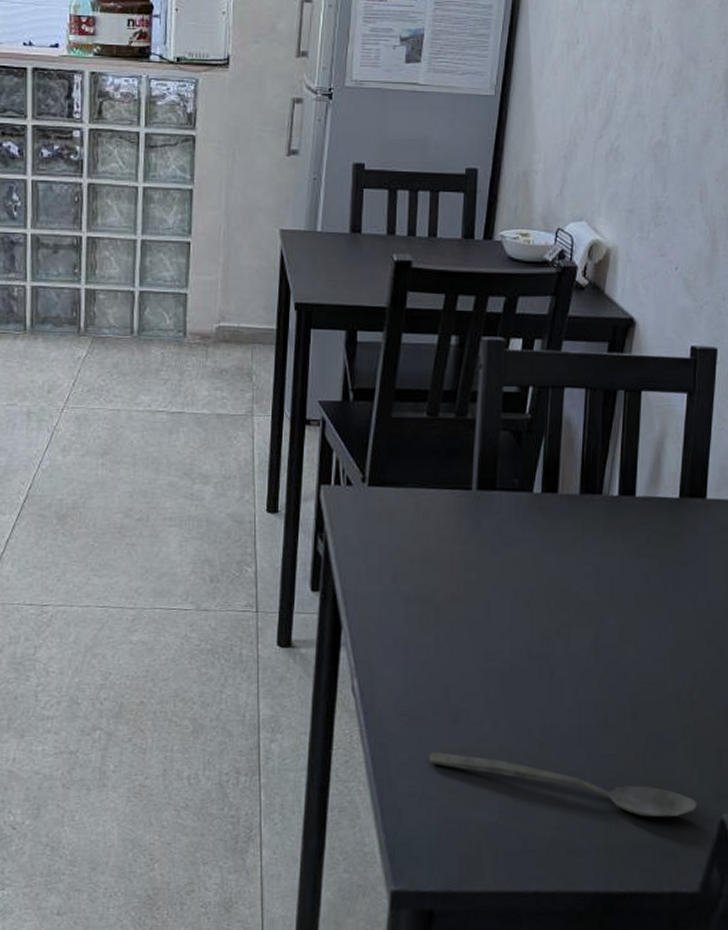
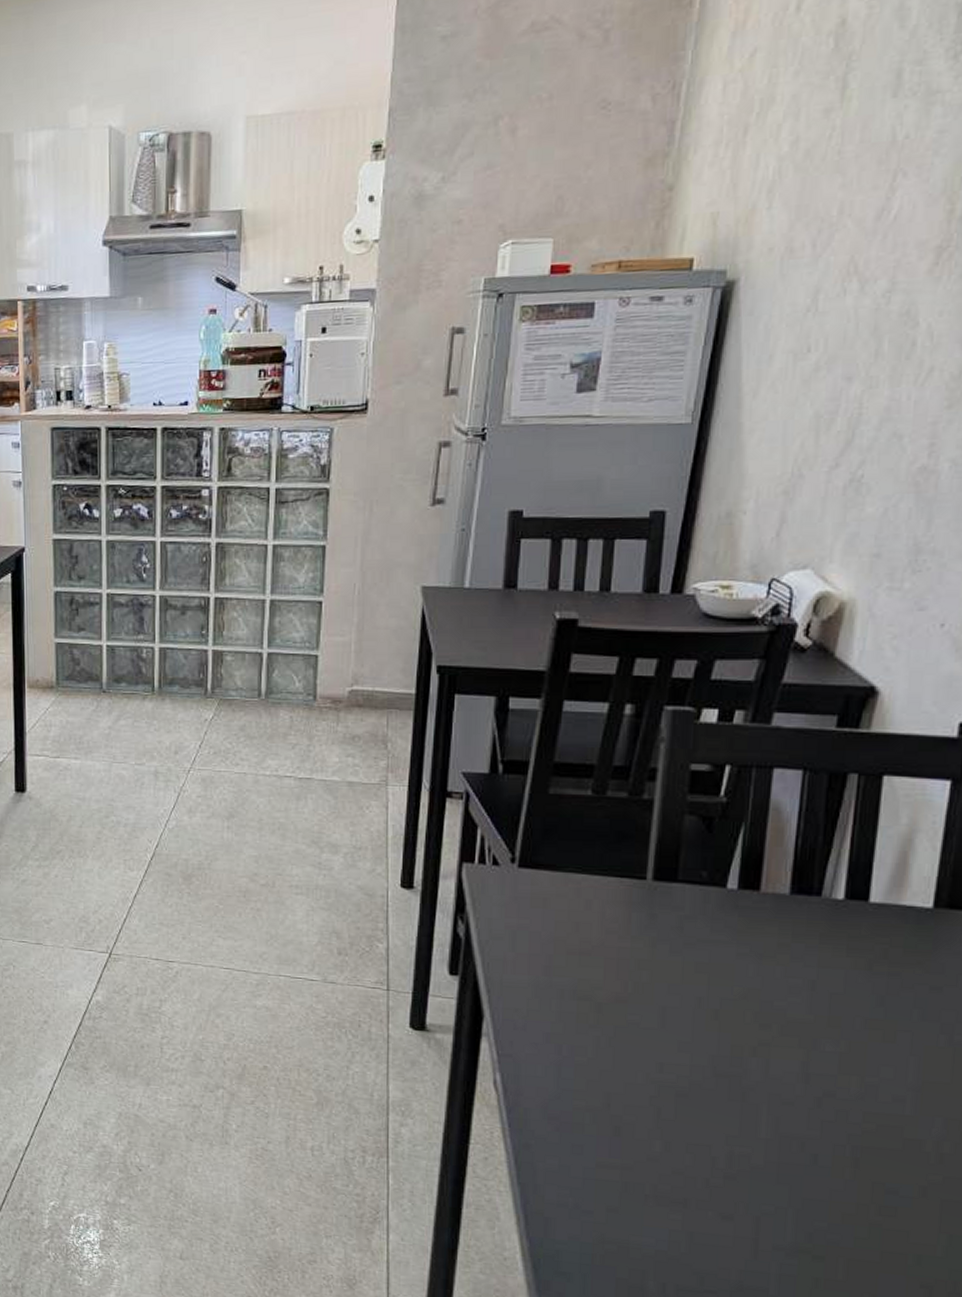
spoon: present [428,751,697,818] -> none [583,1163,942,1287]

